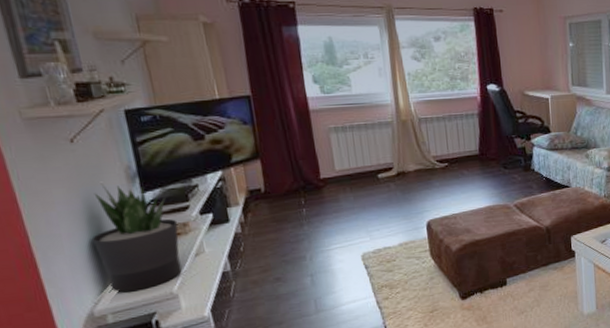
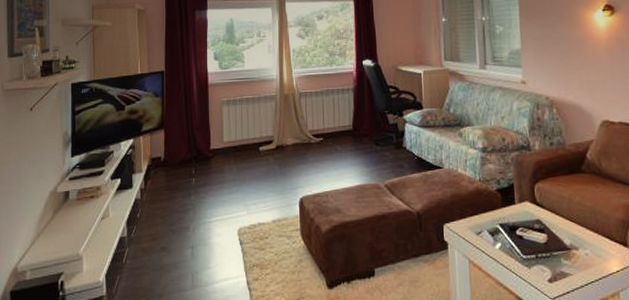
planter: present [92,183,182,293] -> none [29,146,93,251]

